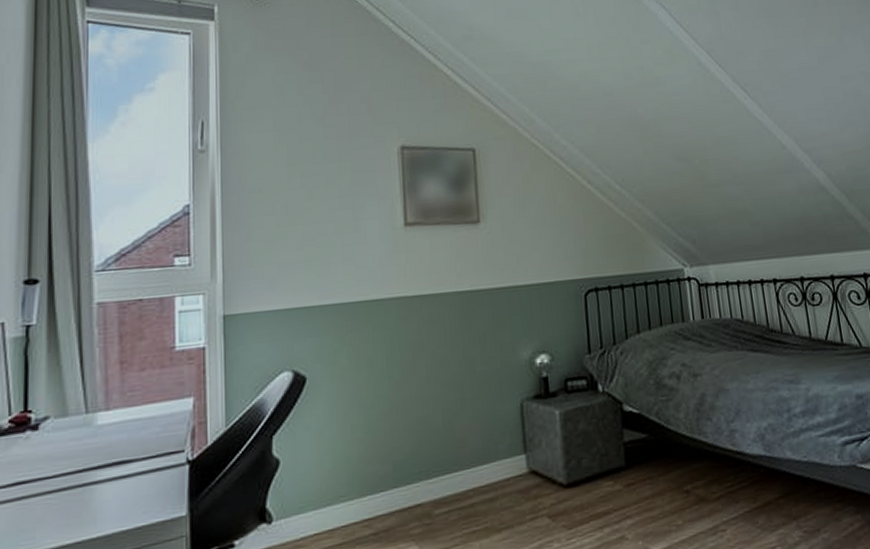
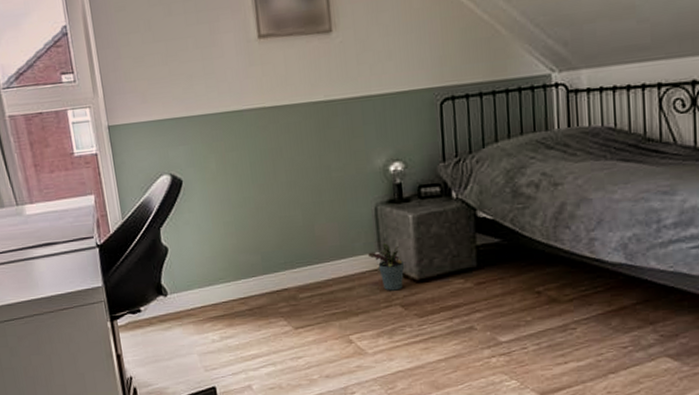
potted plant: none [513,444,552,500] -> present [368,243,405,291]

